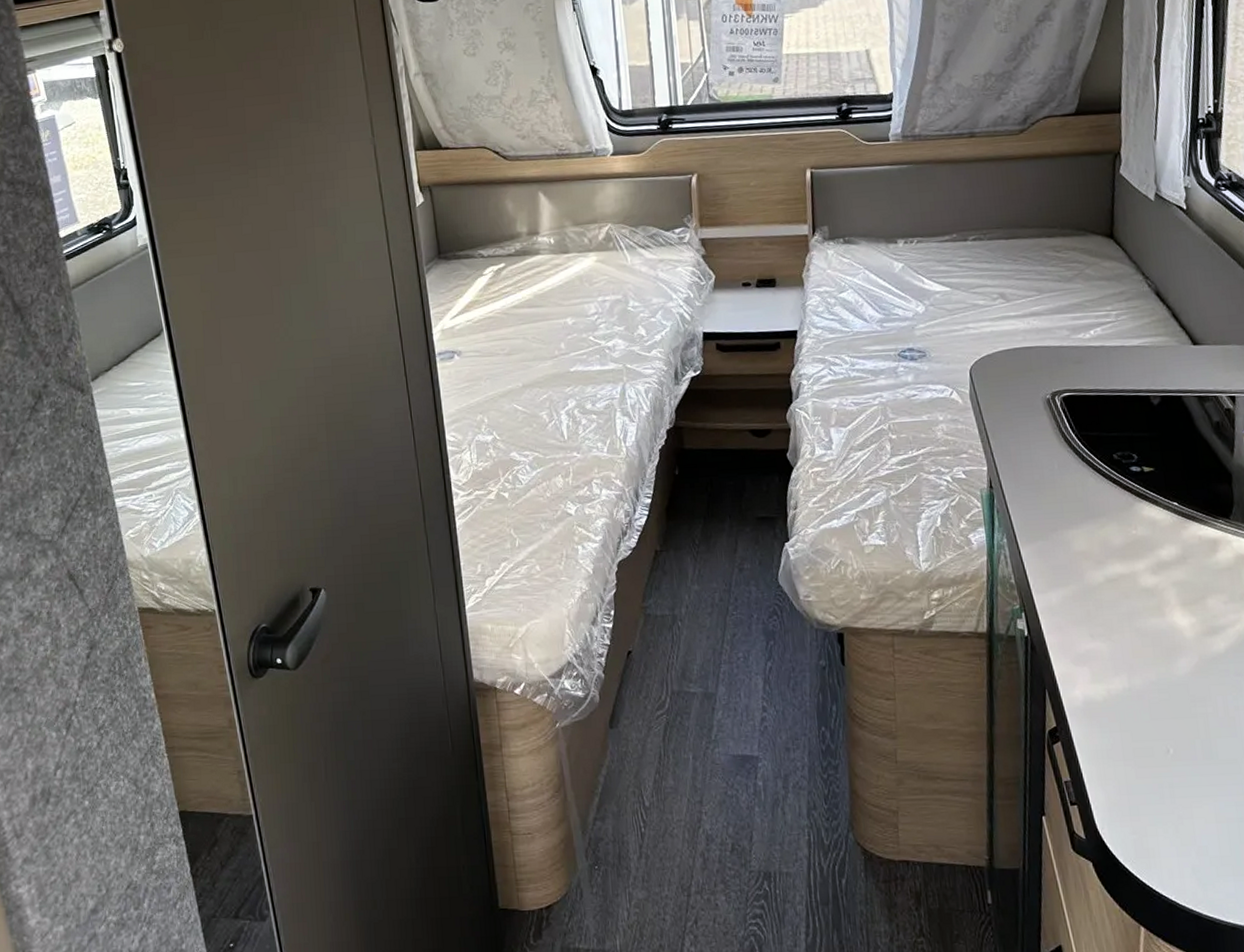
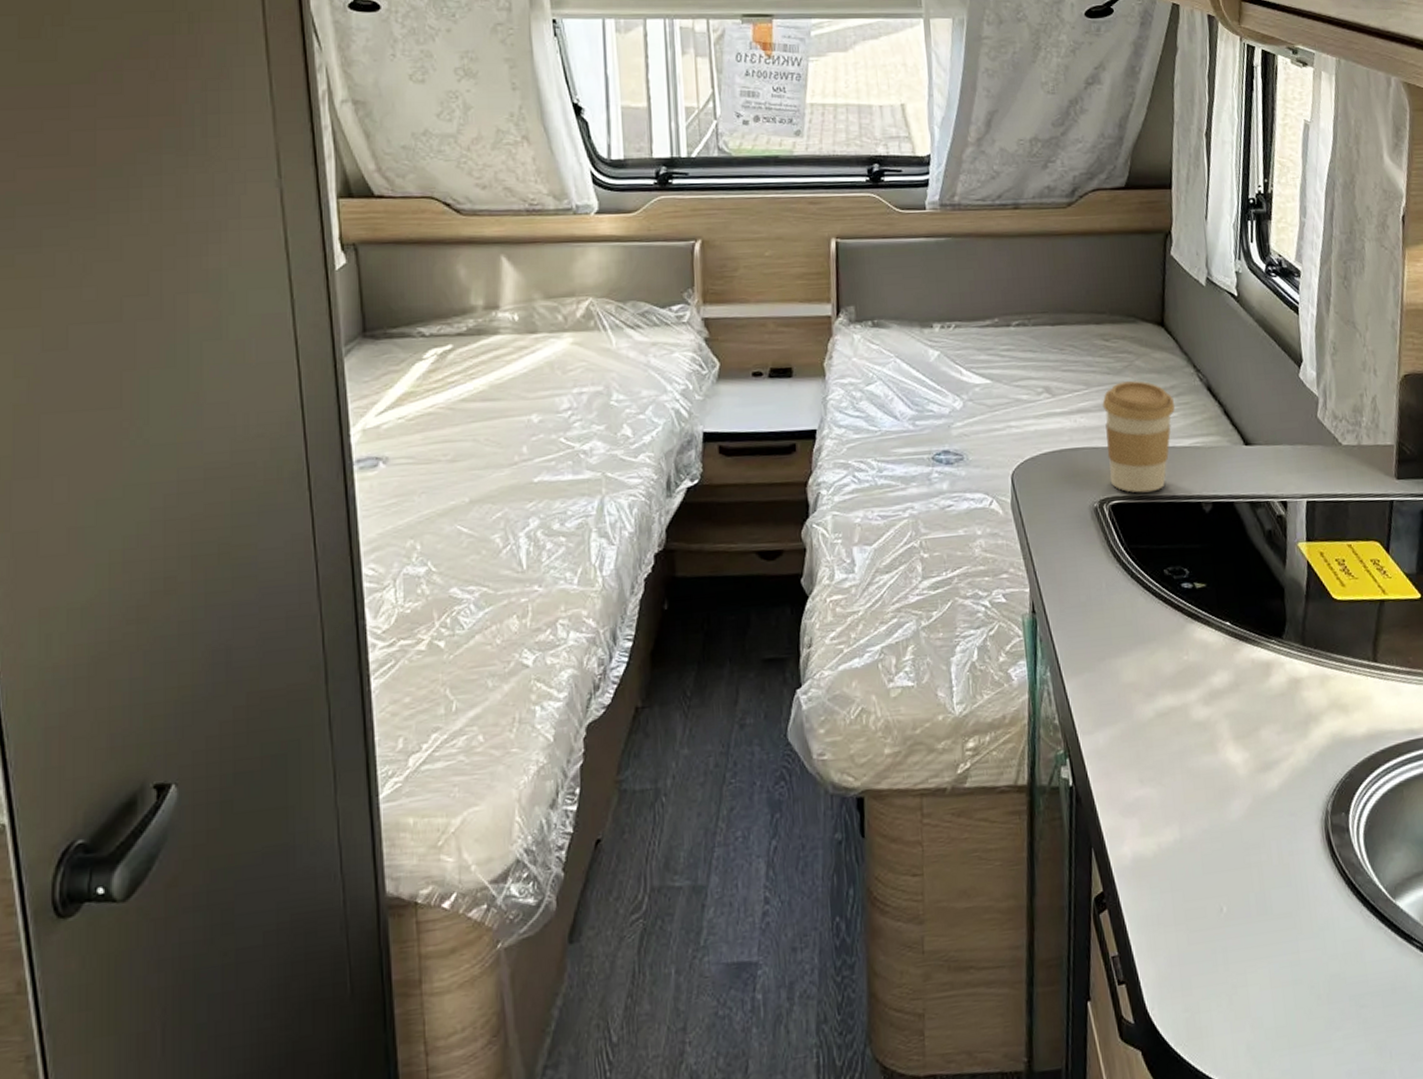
coffee cup: none [1054,287,1124,387] -> present [1102,381,1175,493]

